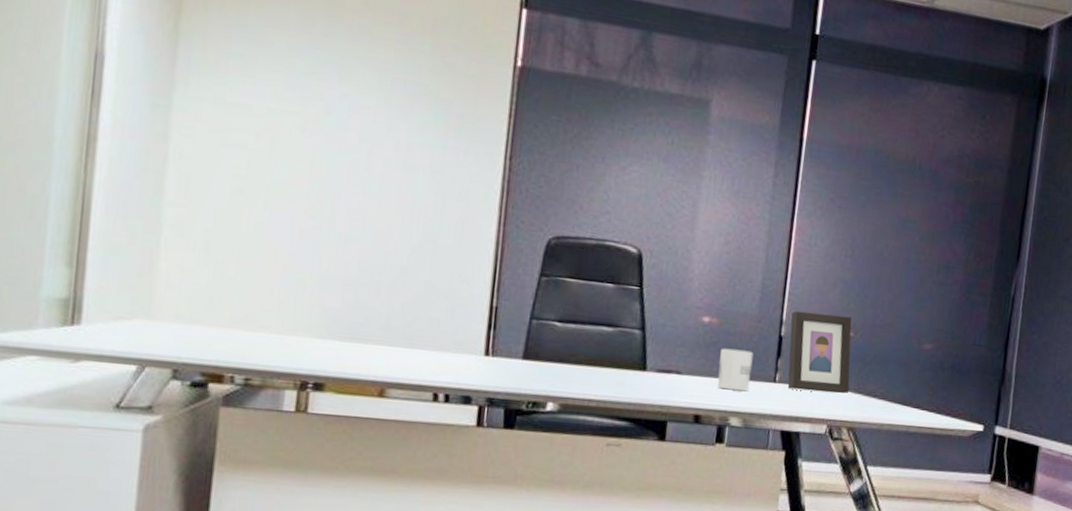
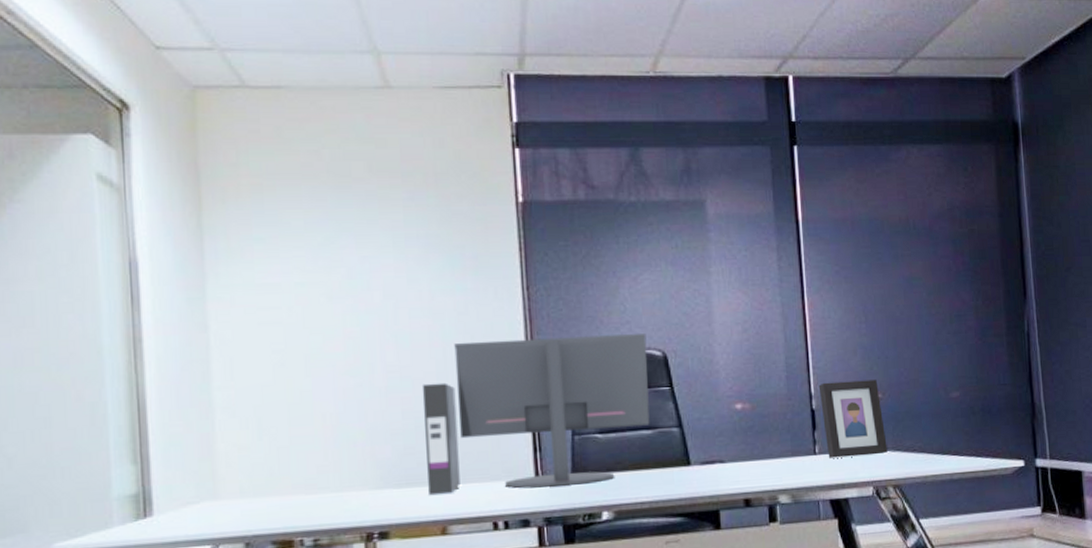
binder: none [372,238,418,357] -> present [421,382,460,496]
computer monitor: none [415,202,625,371] -> present [454,334,650,488]
mug: present [717,348,754,392] -> none [758,429,792,470]

